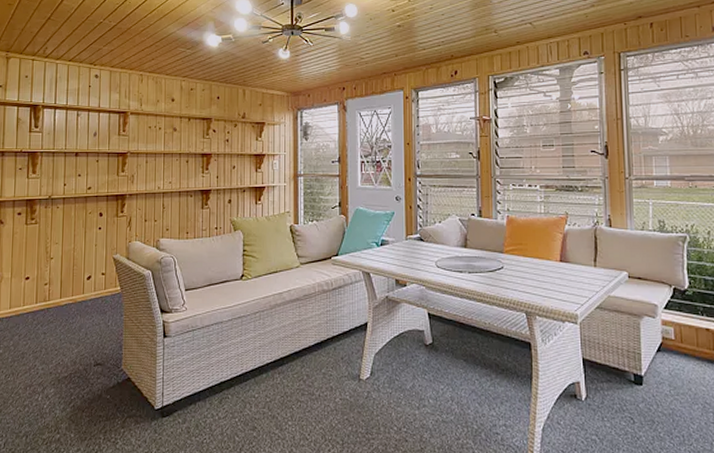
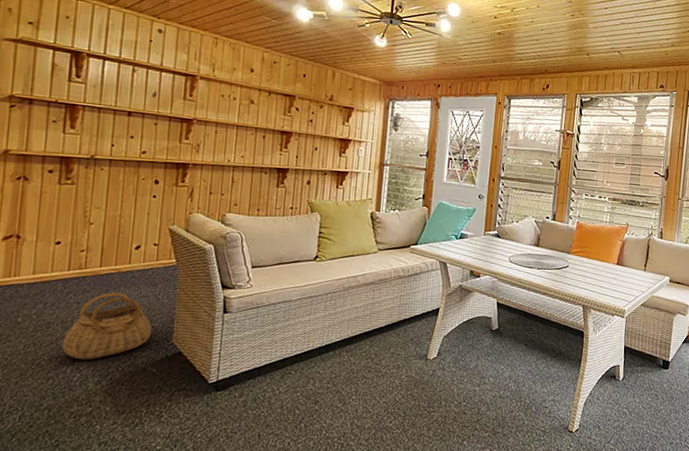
basket: none [34,322,105,388] -> present [61,292,152,360]

